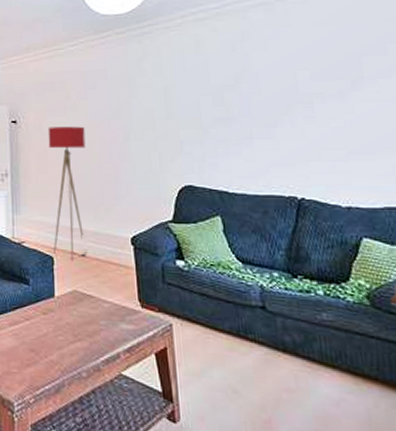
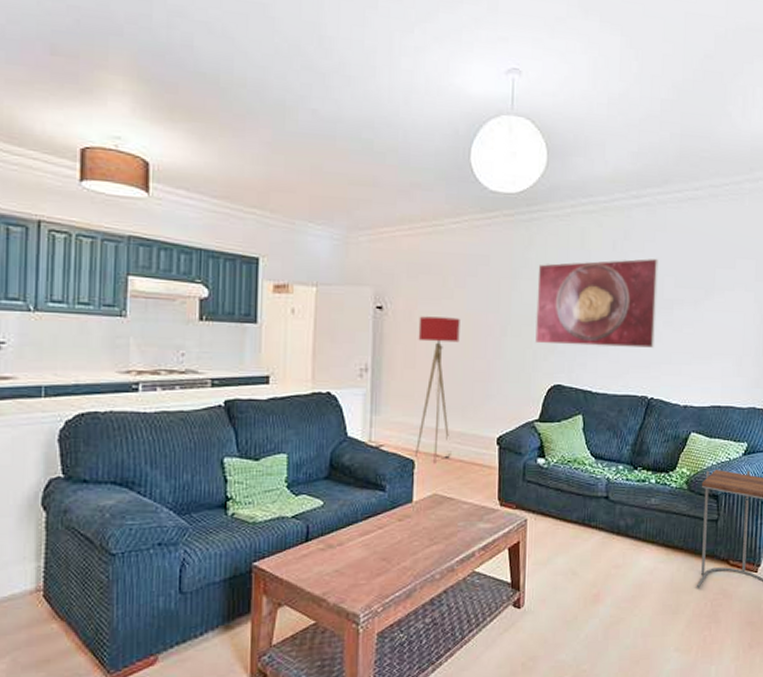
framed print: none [154,54,296,147] -> present [535,258,659,348]

